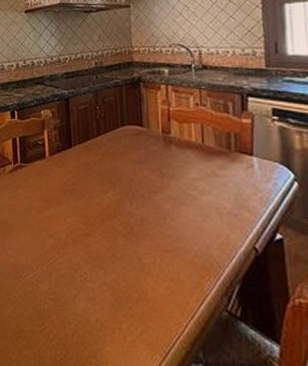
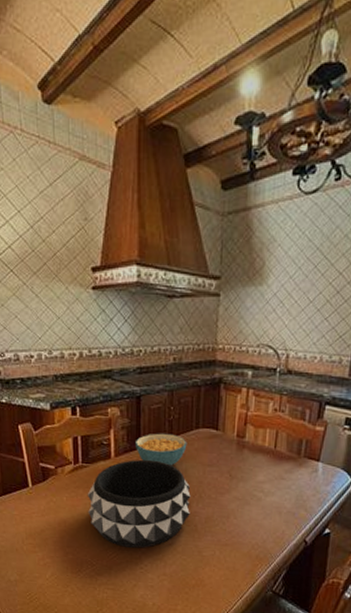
decorative bowl: none [26,158,125,253] -> present [87,459,191,548]
cereal bowl: none [67,132,115,164] -> present [136,433,187,466]

